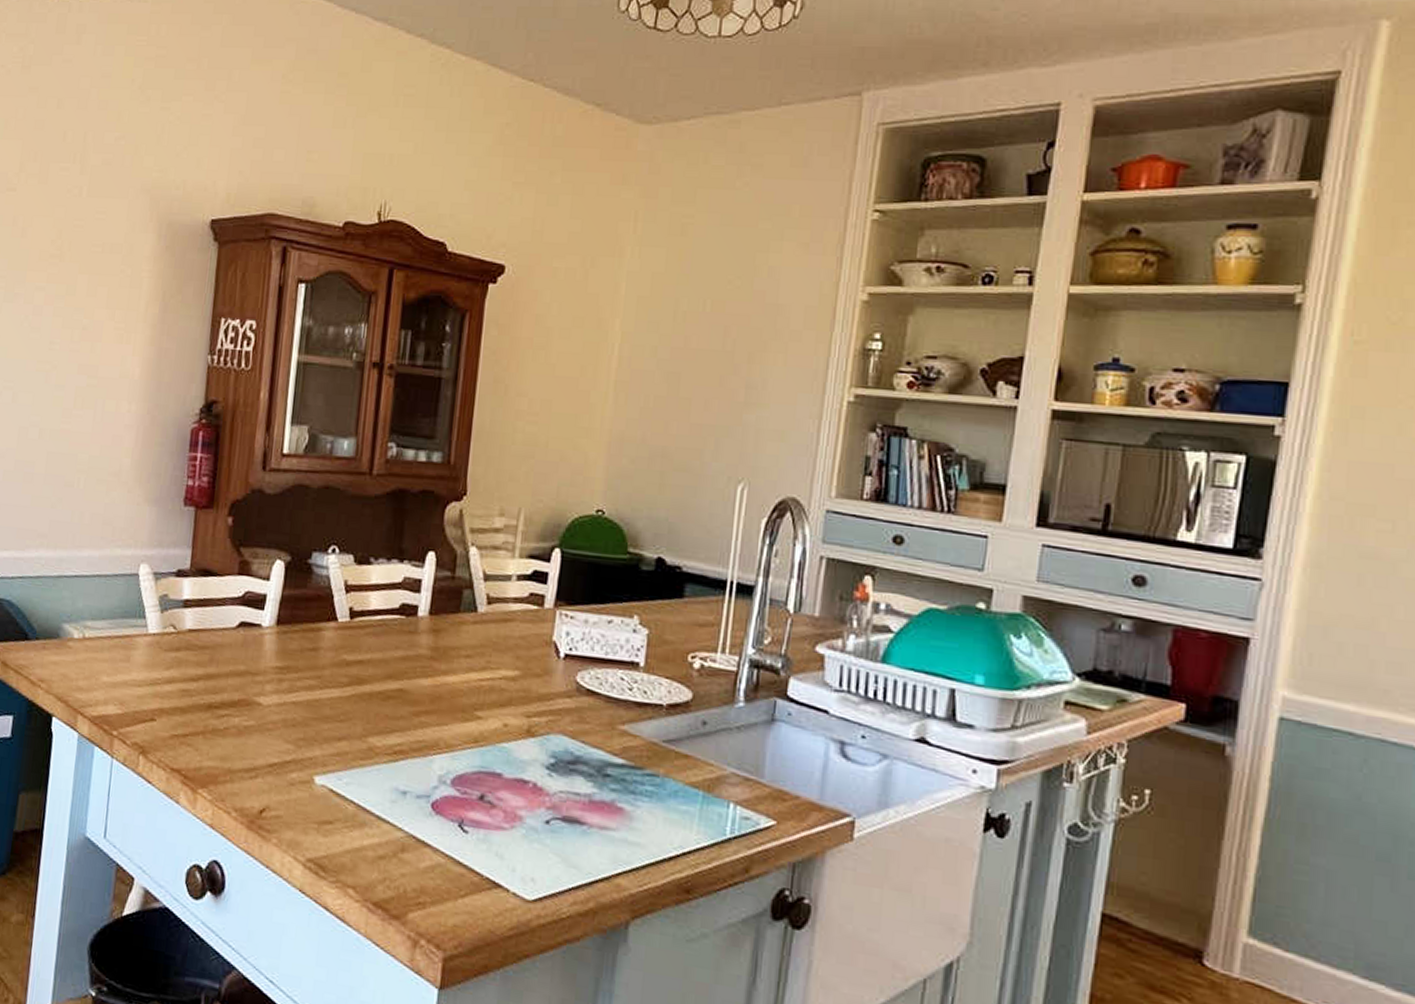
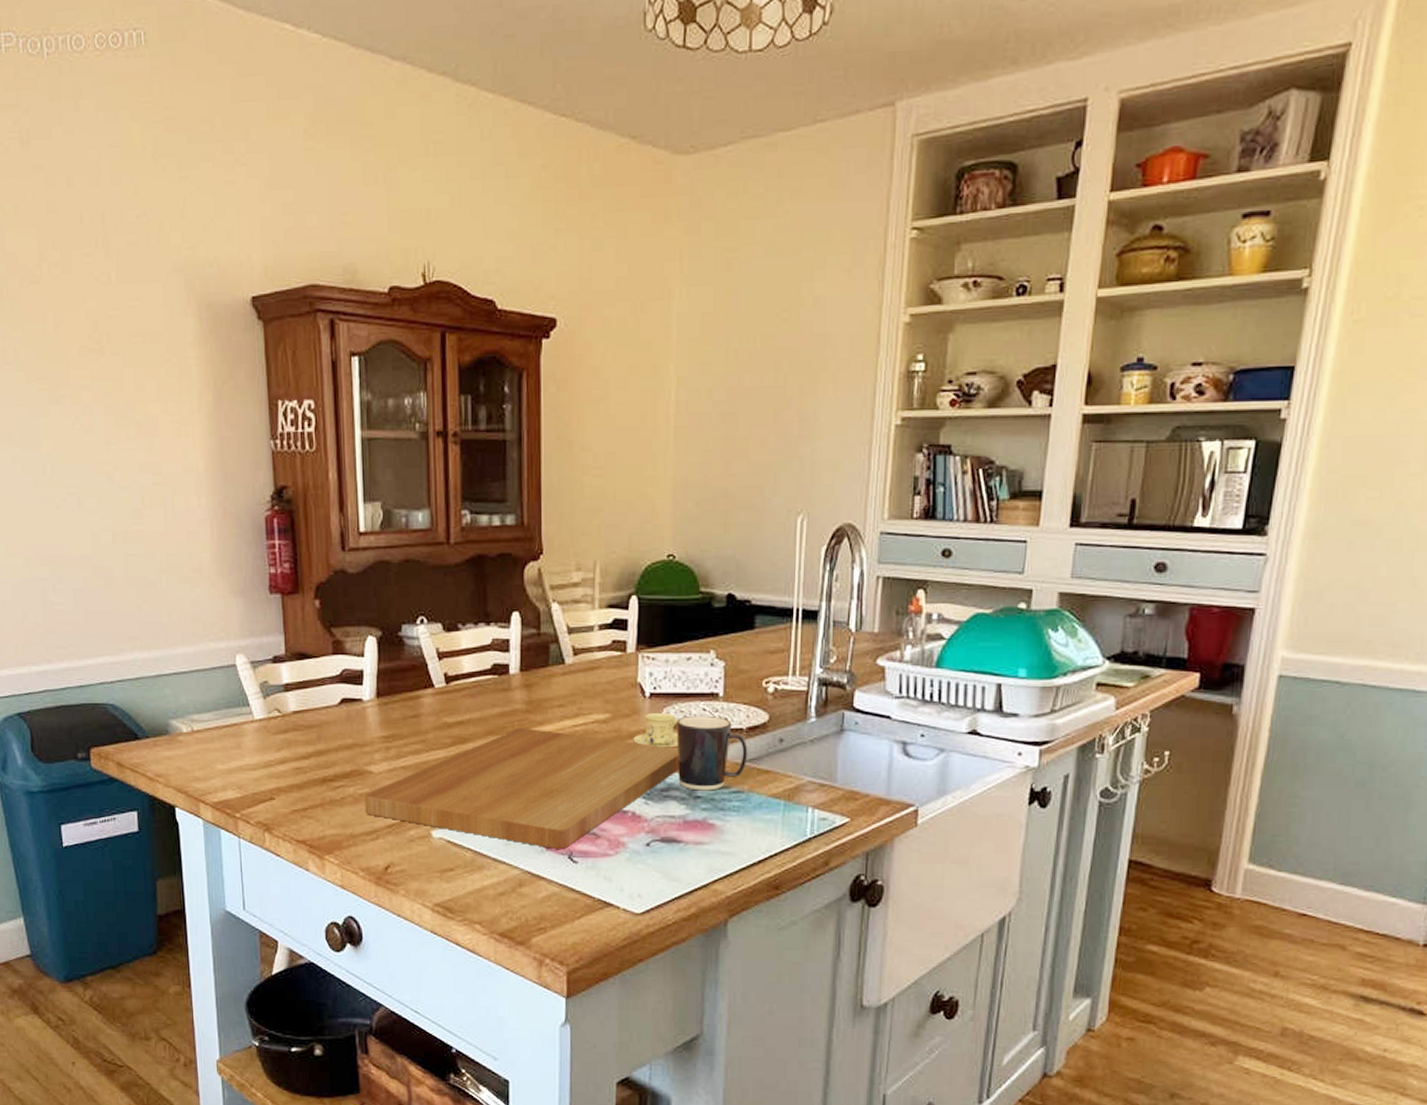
cutting board: none [247,674,591,815] -> present [364,727,679,849]
cup and saucer: none [542,675,593,717] -> present [633,712,678,748]
mug: none [587,683,667,770] -> present [676,715,748,791]

